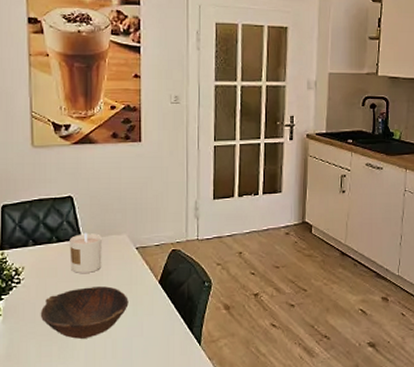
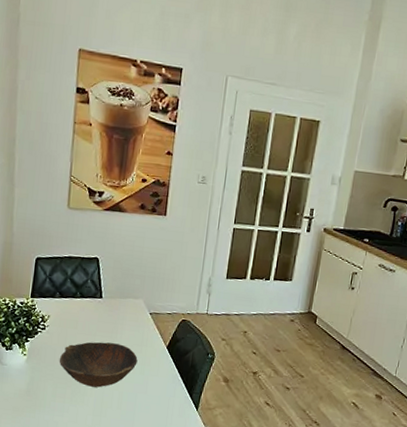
candle: present [70,232,102,273] -> none [90,292,120,330]

